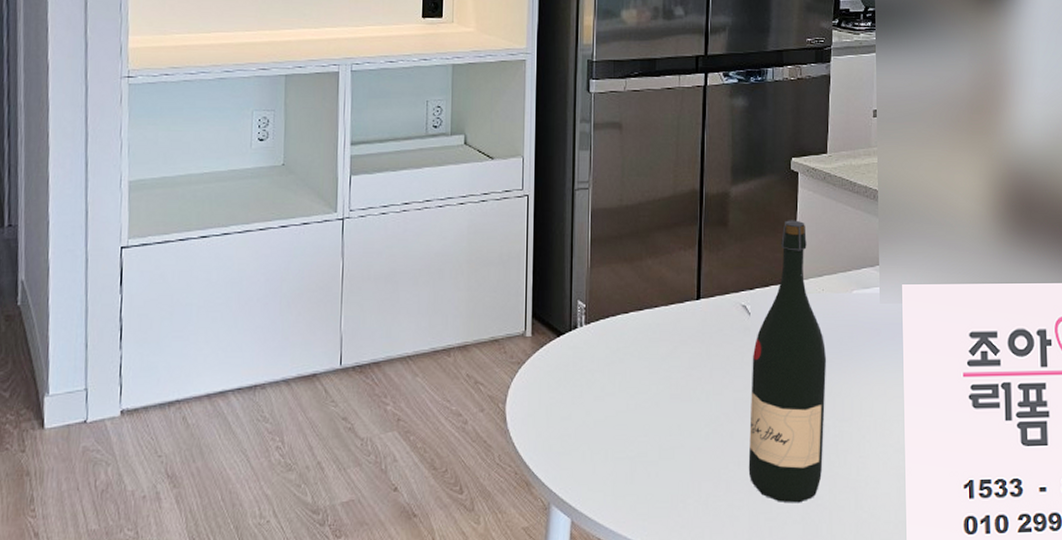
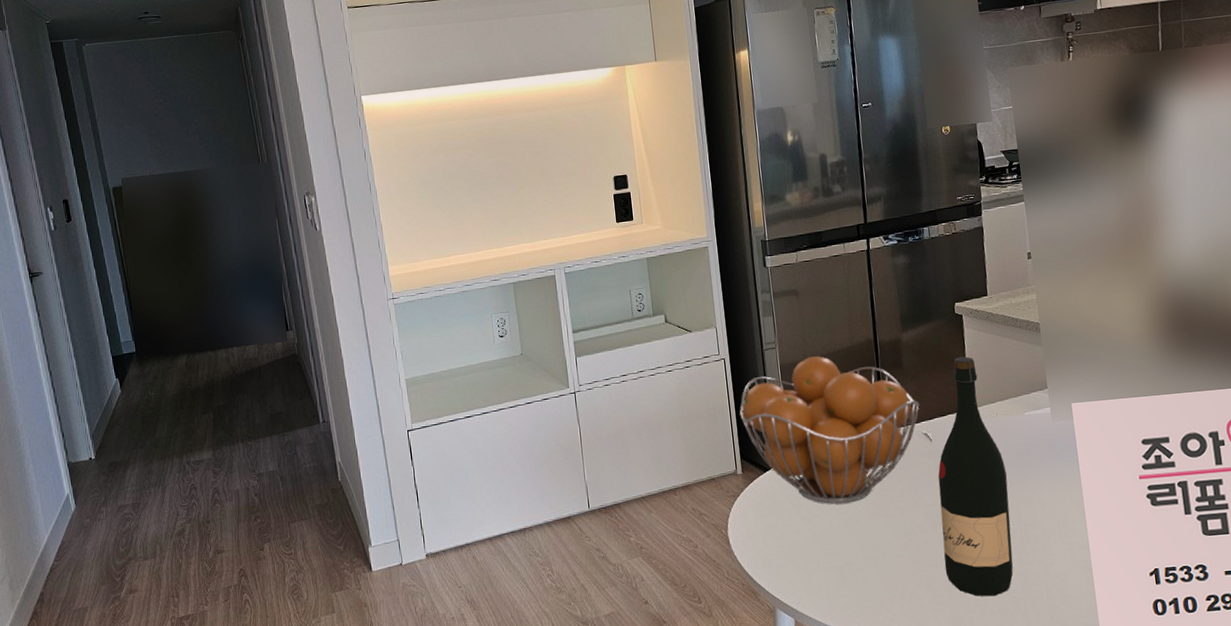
fruit basket: none [538,203,741,380] -> present [740,356,920,504]

